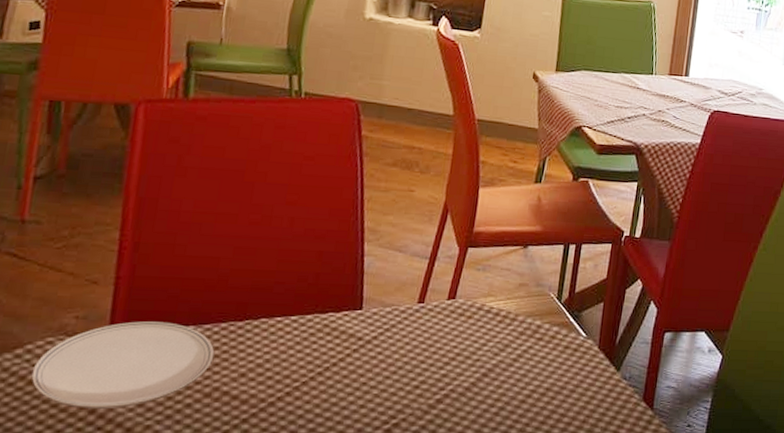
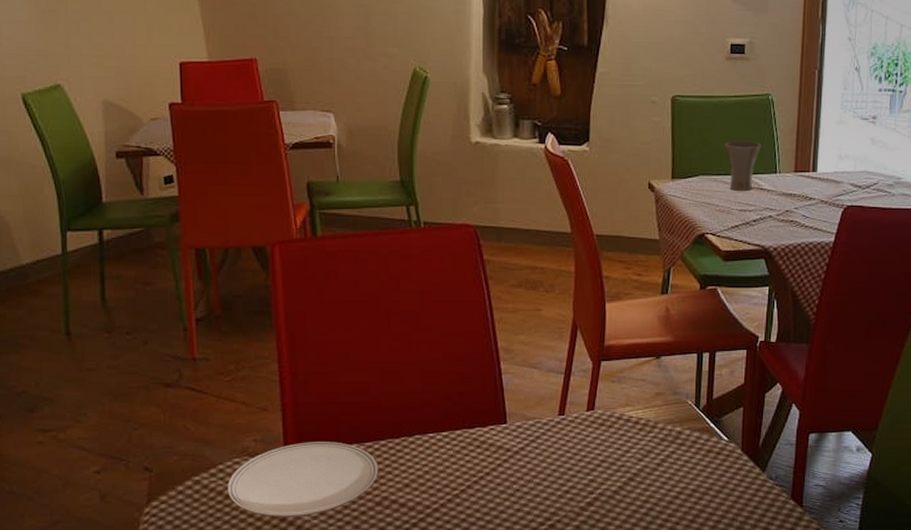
cup: none [608,41,641,89] -> present [725,140,761,191]

